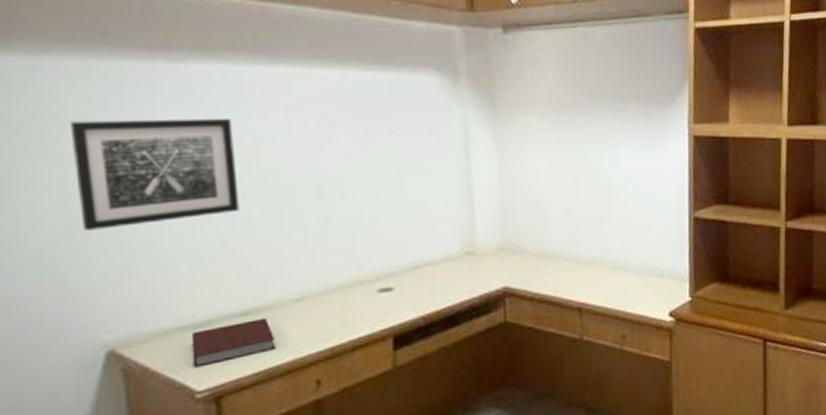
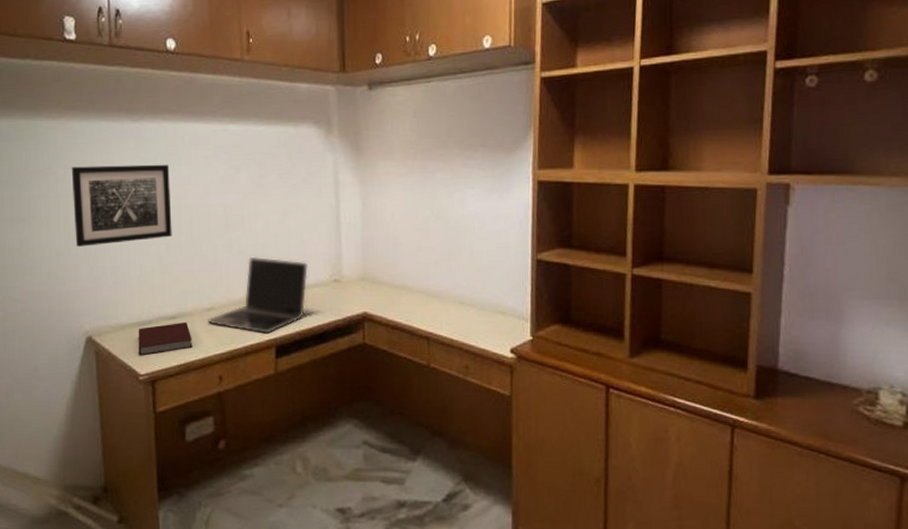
laptop: none [297,230,433,323] -> present [208,256,308,334]

